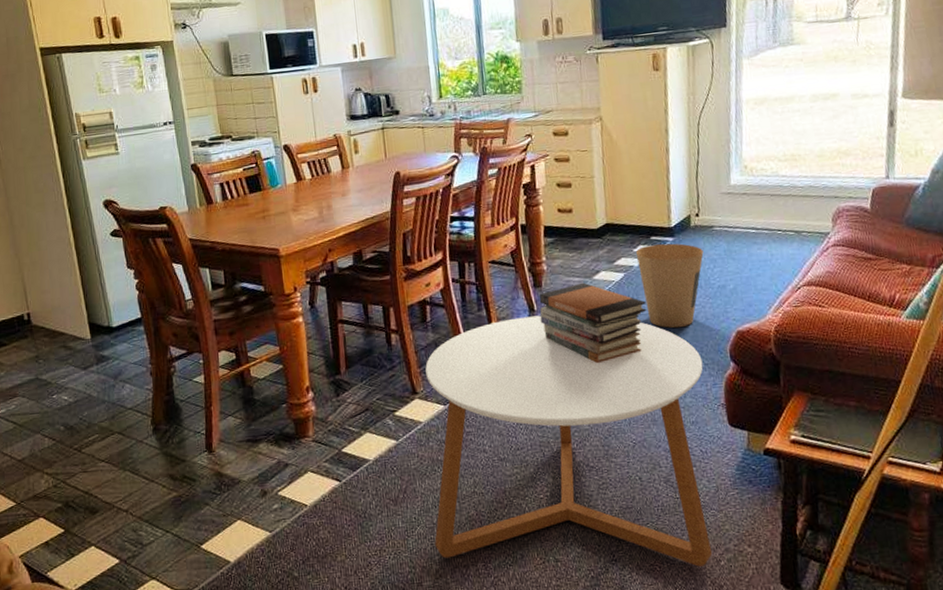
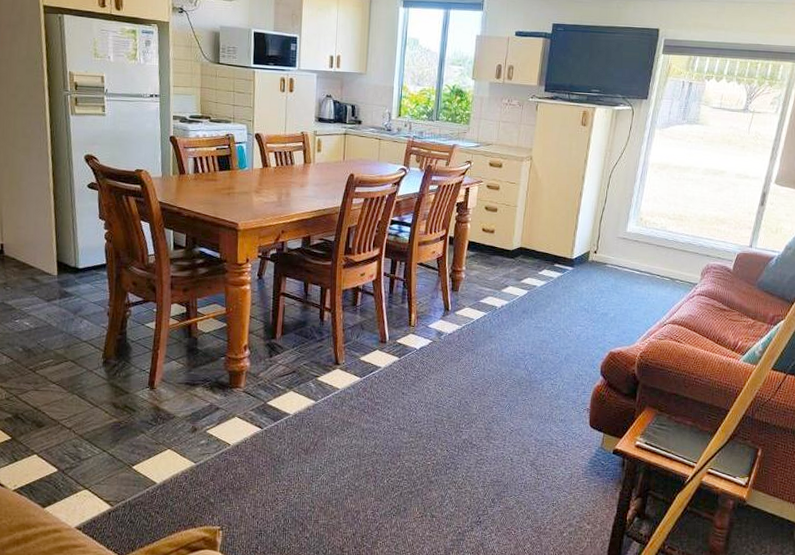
coffee table: present [425,315,713,567] -> none [334,314,578,535]
book stack: present [540,282,647,364] -> none [452,293,541,362]
trash can: present [635,243,704,328] -> none [540,271,595,343]

